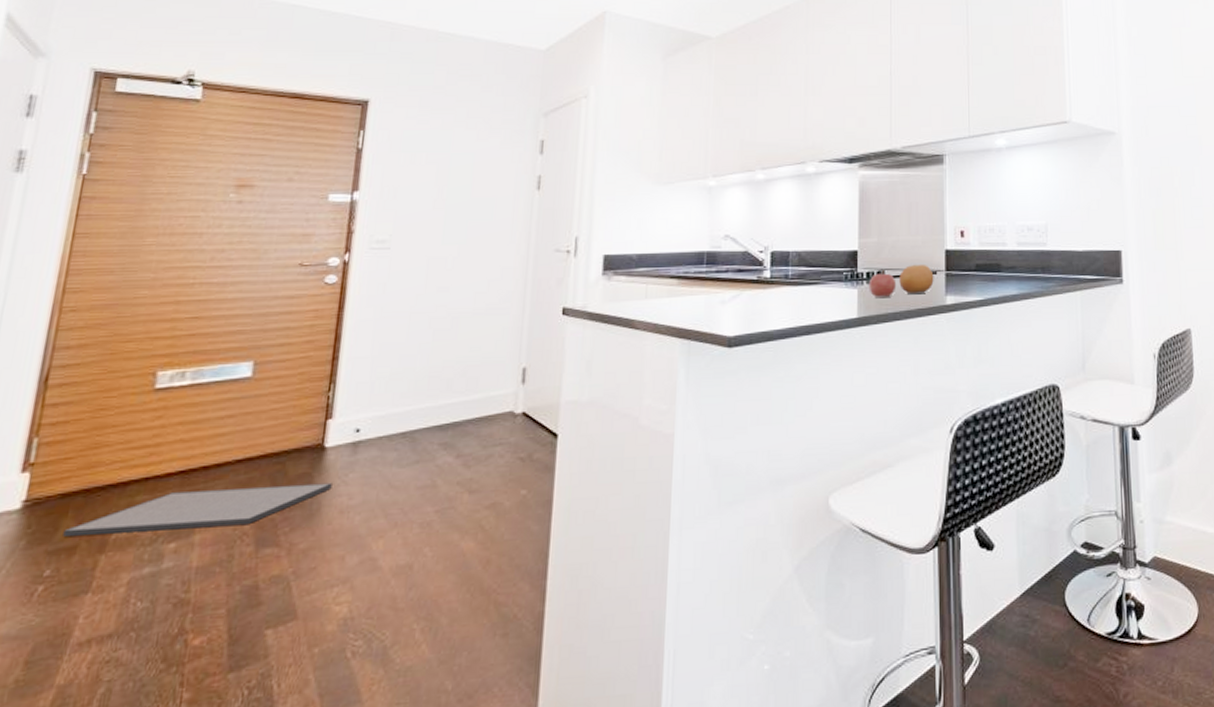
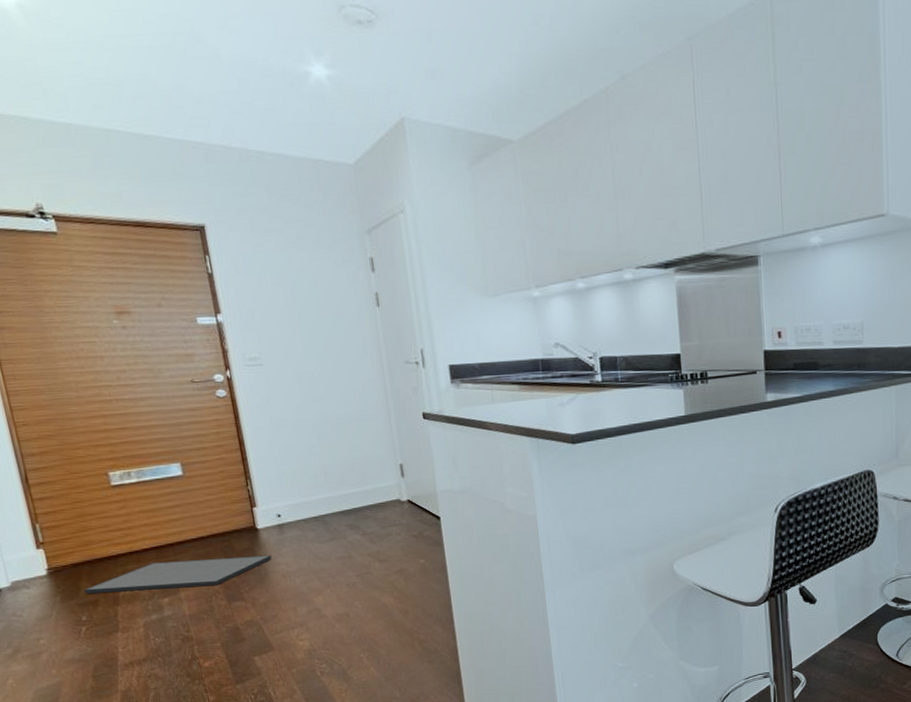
fruit: present [869,270,897,297] -> none [693,371,719,397]
fruit: present [899,264,934,294] -> none [721,365,754,392]

